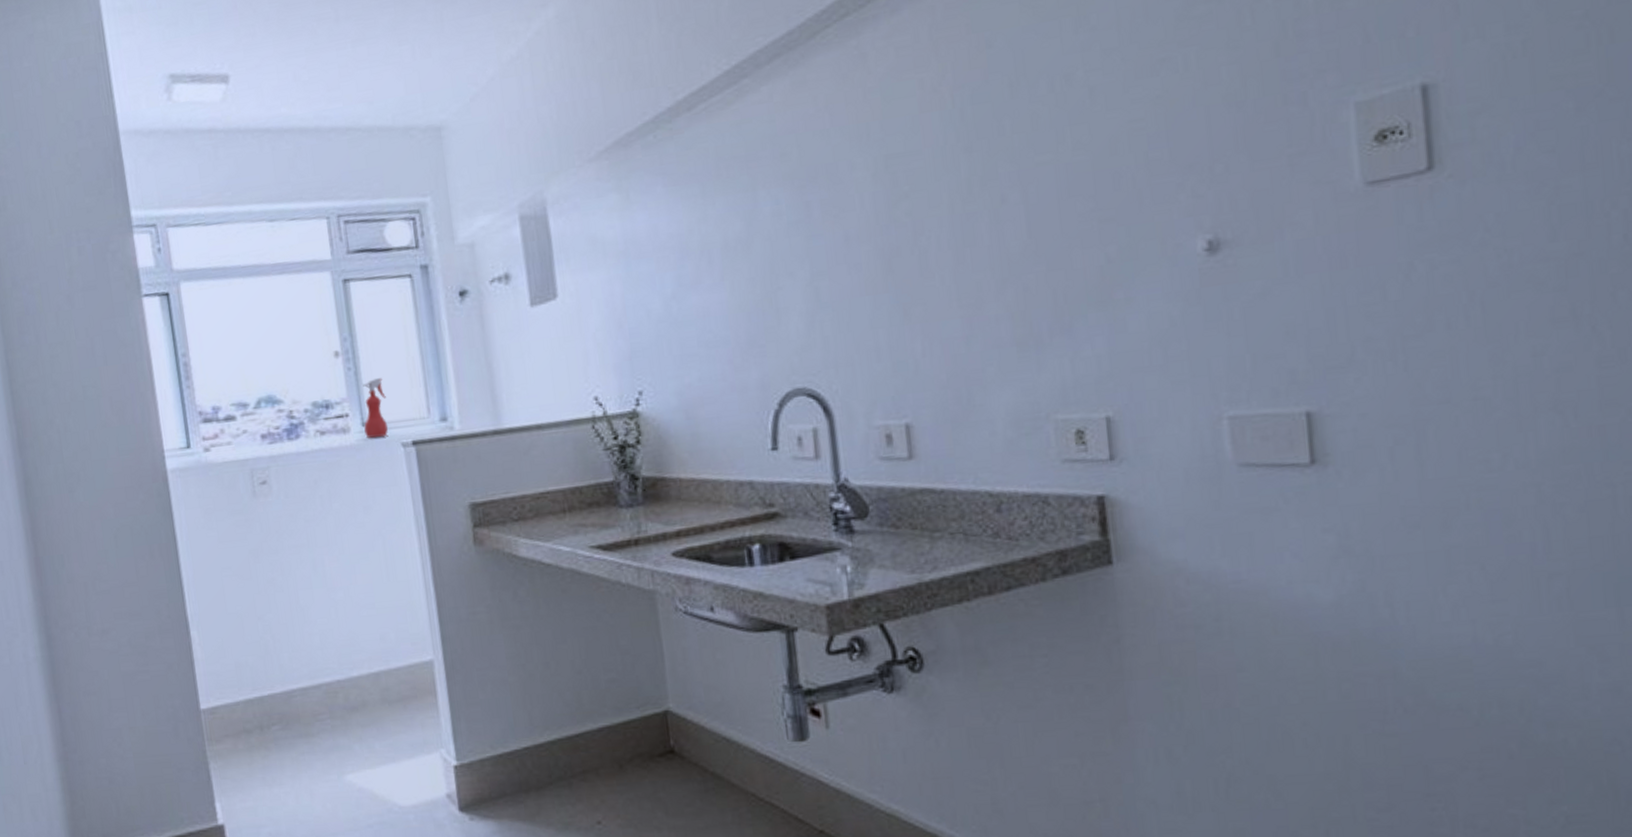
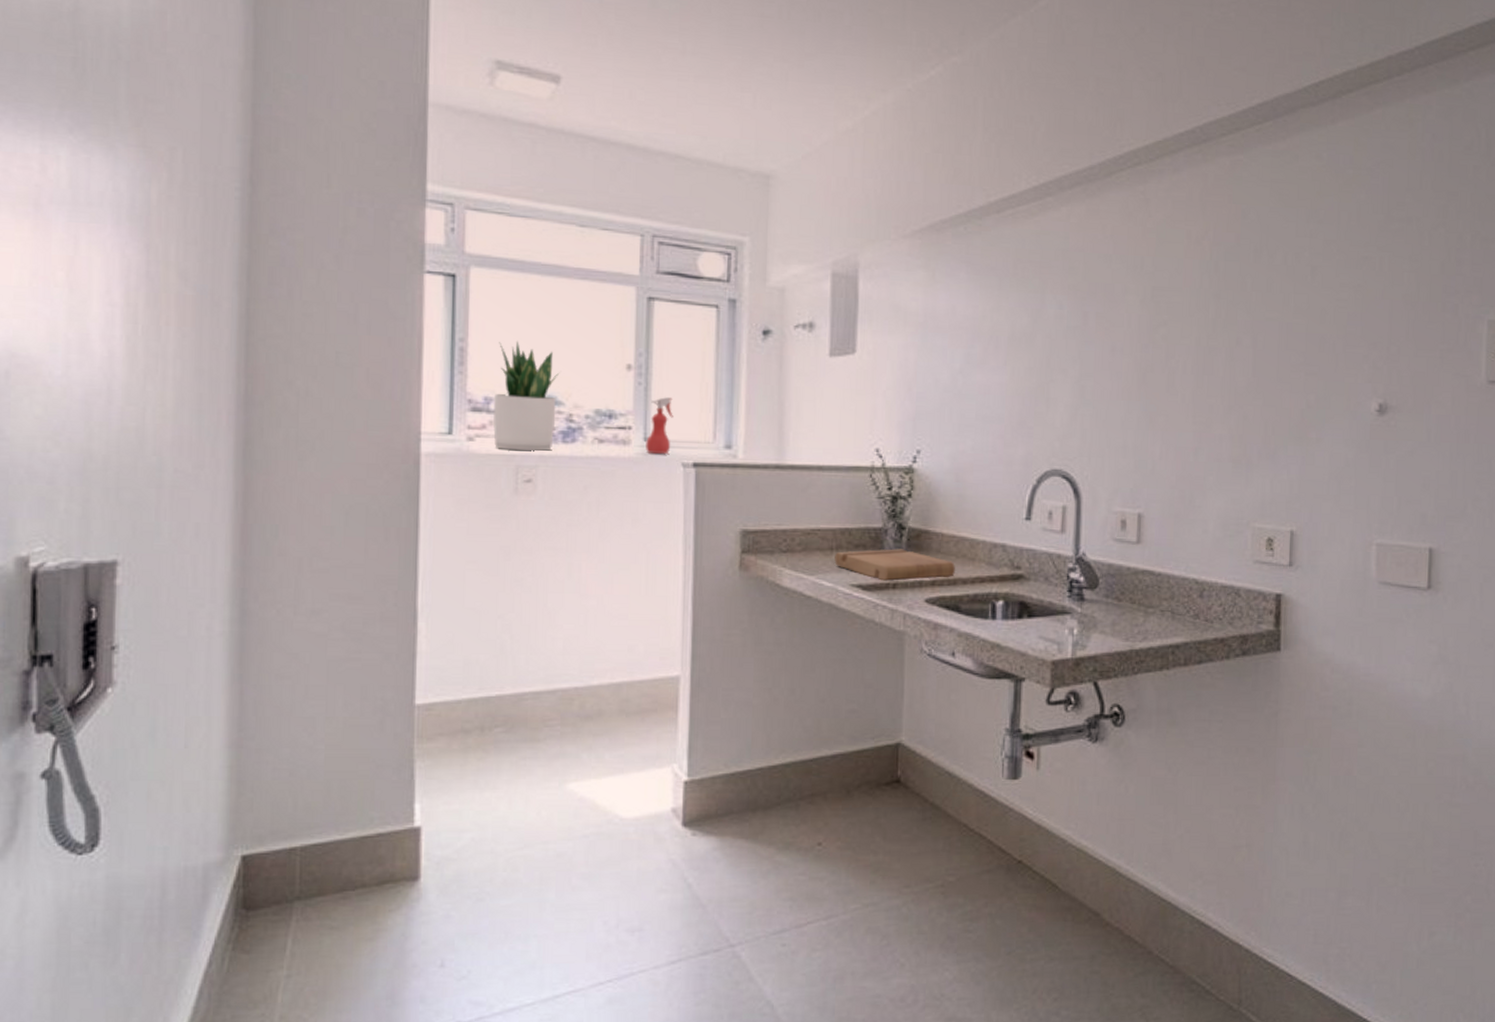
planter: none [216,347,280,456] -> present [493,341,559,452]
cutting board: none [568,501,701,538] -> present [834,549,955,581]

